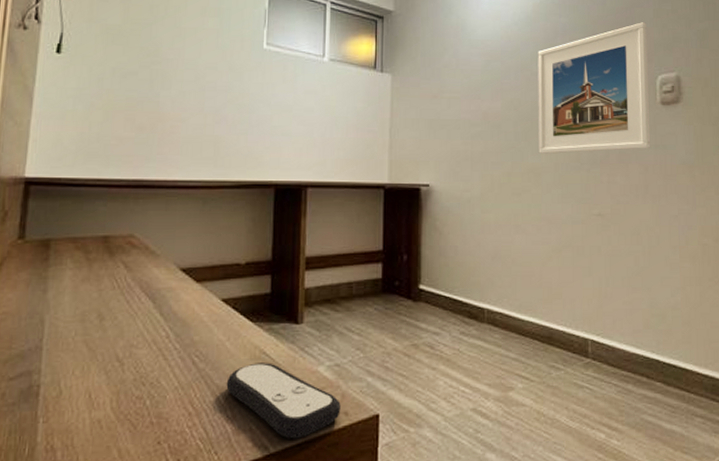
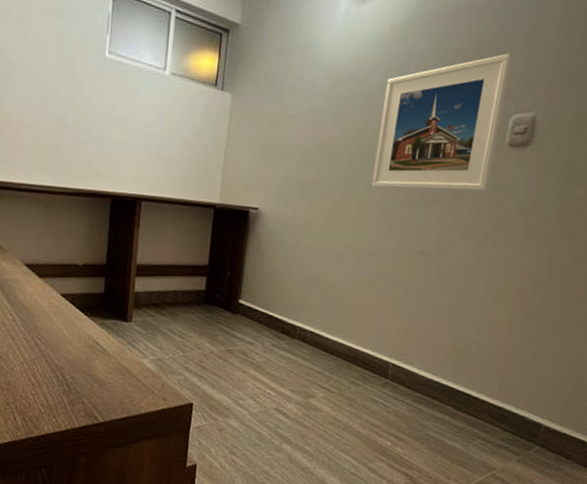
remote control: present [226,362,341,439] -> none [63,350,161,414]

